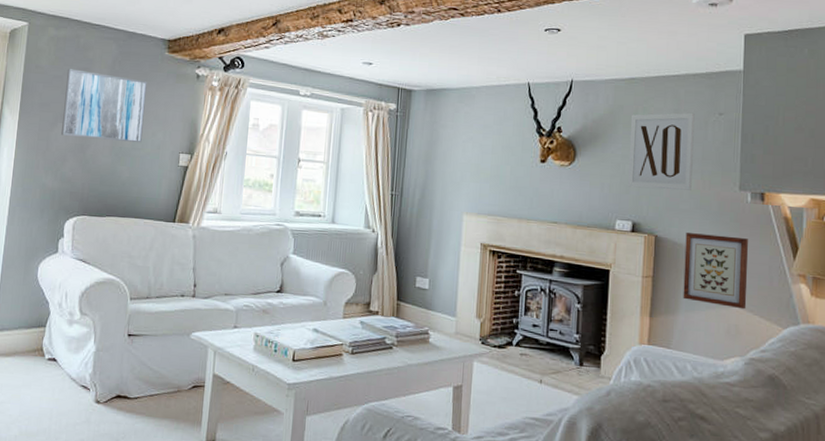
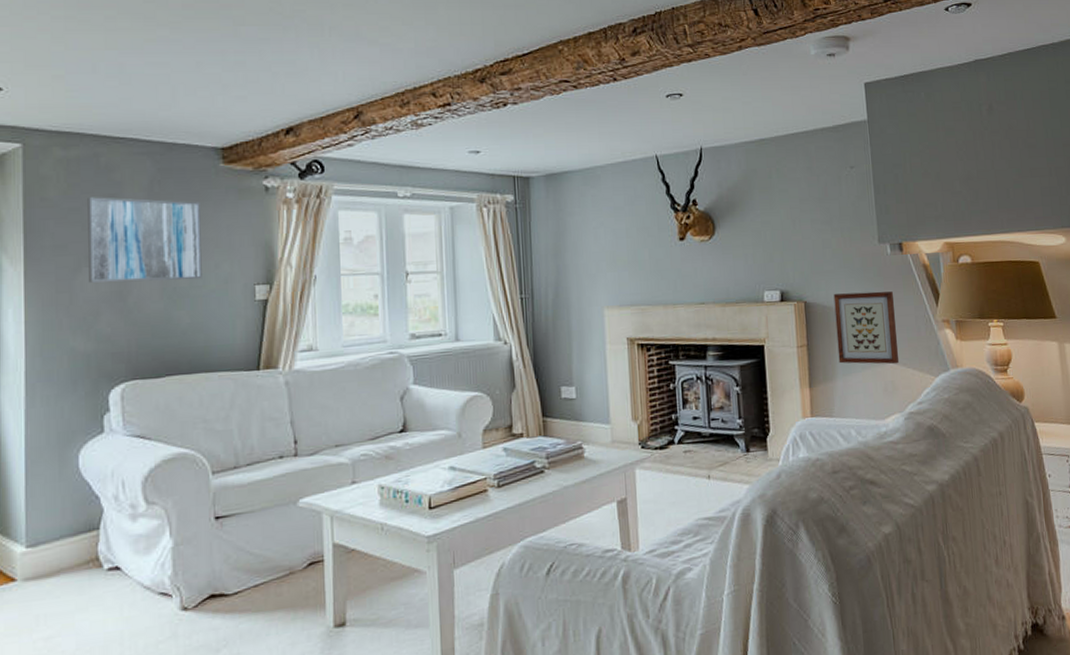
wall art: present [627,112,695,190] -> none [765,169,834,255]

